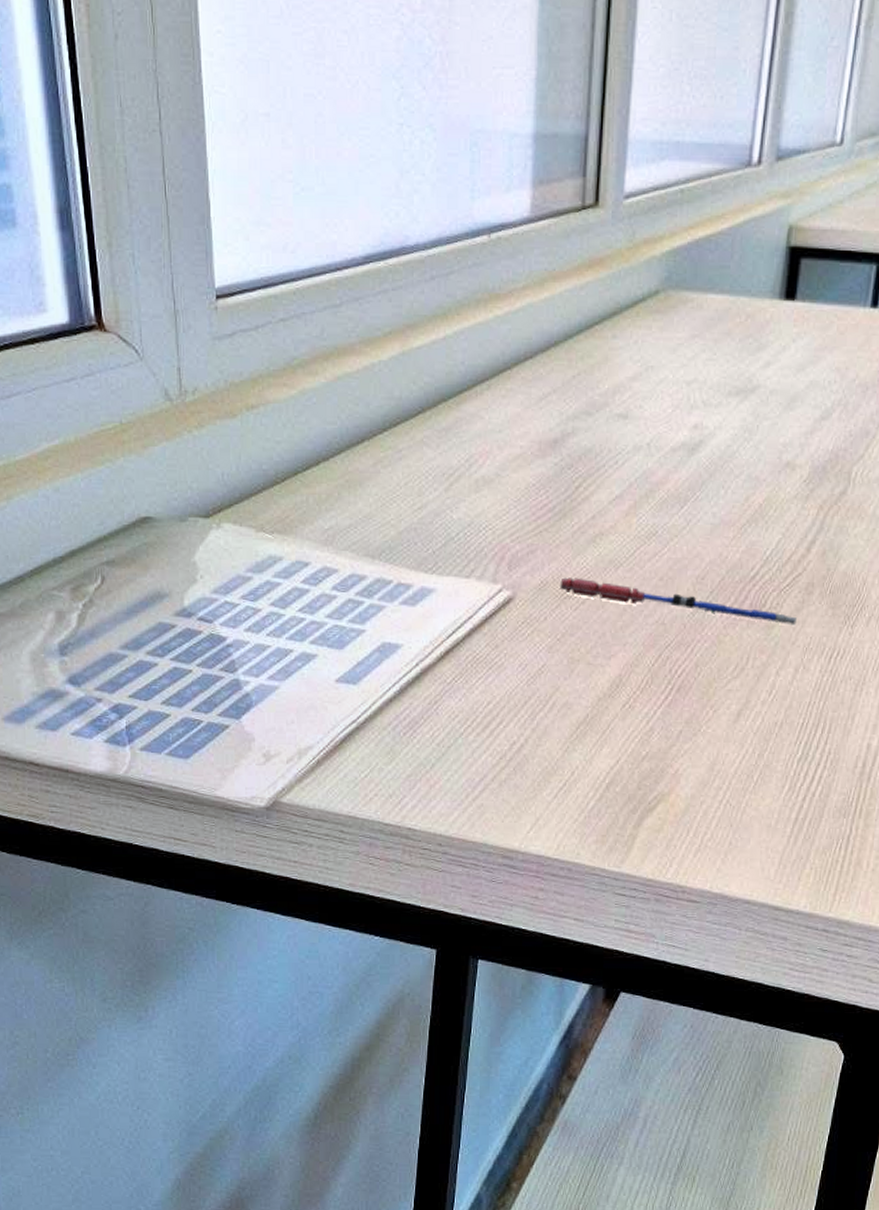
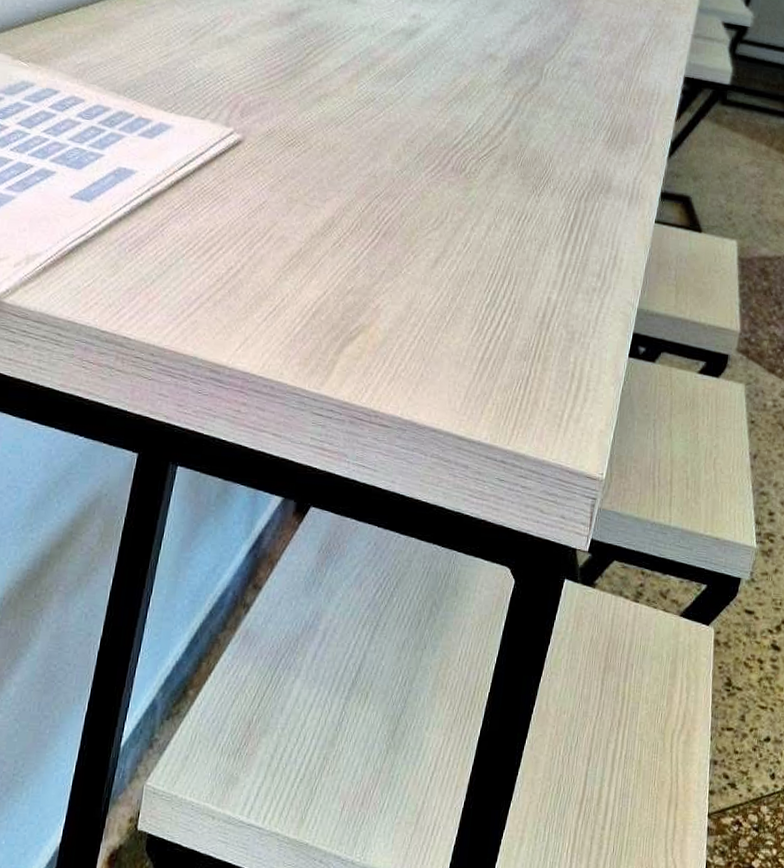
pen: present [560,577,797,626] -> none [285,128,491,190]

